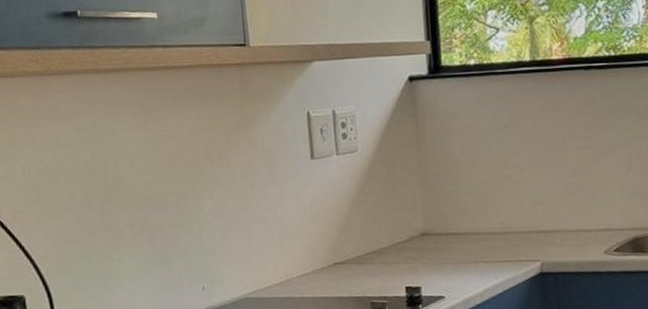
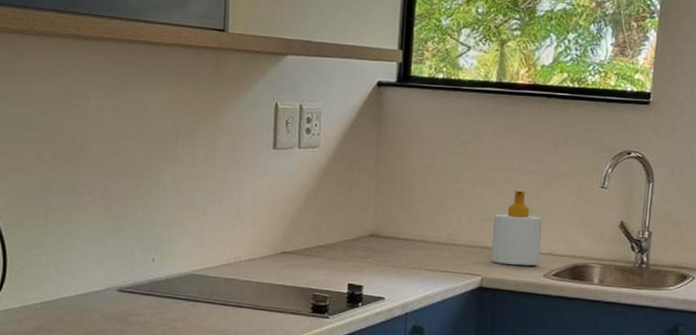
soap bottle: none [546,168,599,247] -> present [491,190,542,266]

